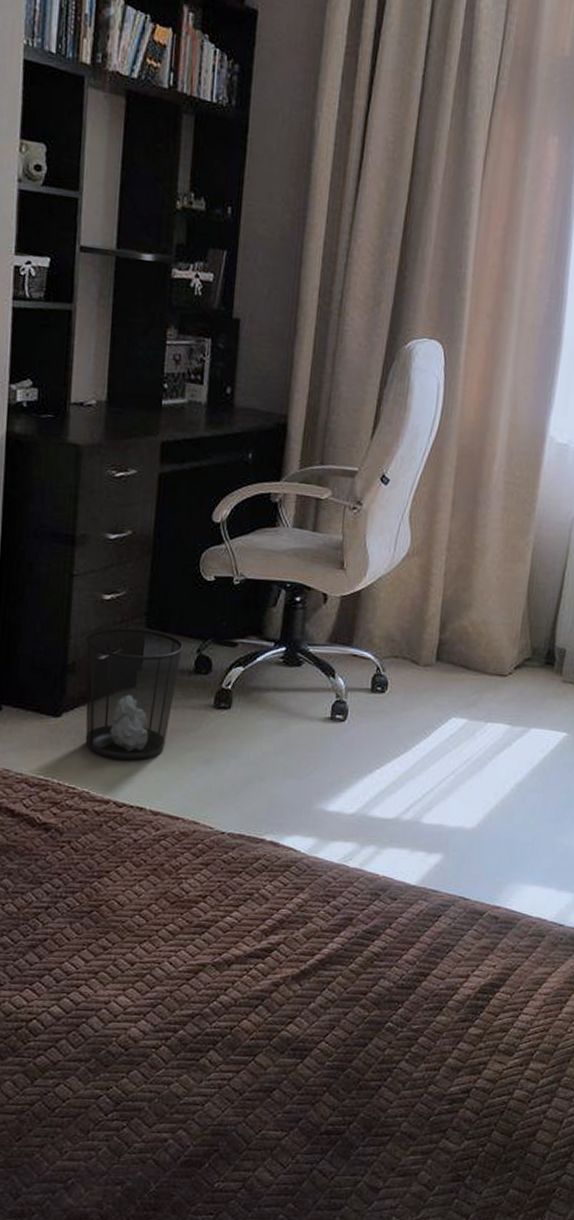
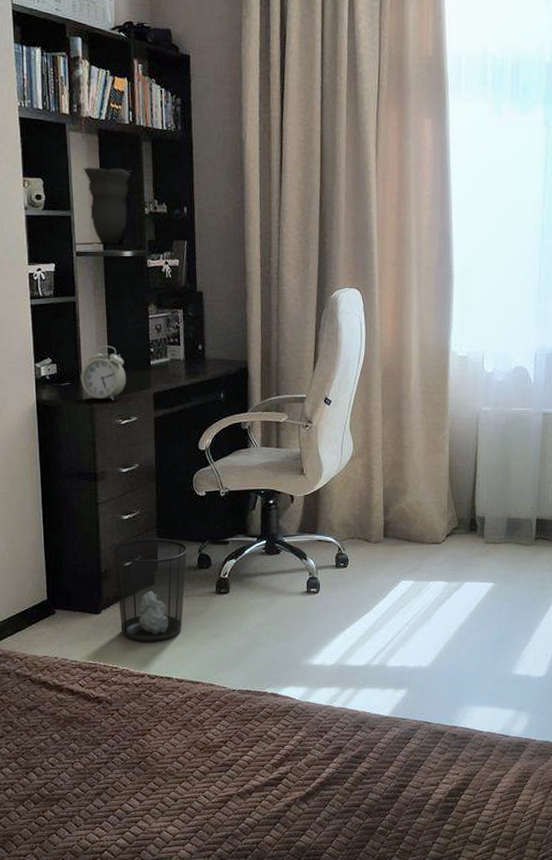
alarm clock: none [68,372,129,445] -> present [80,346,127,401]
decorative vase: none [99,137,166,246] -> present [82,167,132,246]

